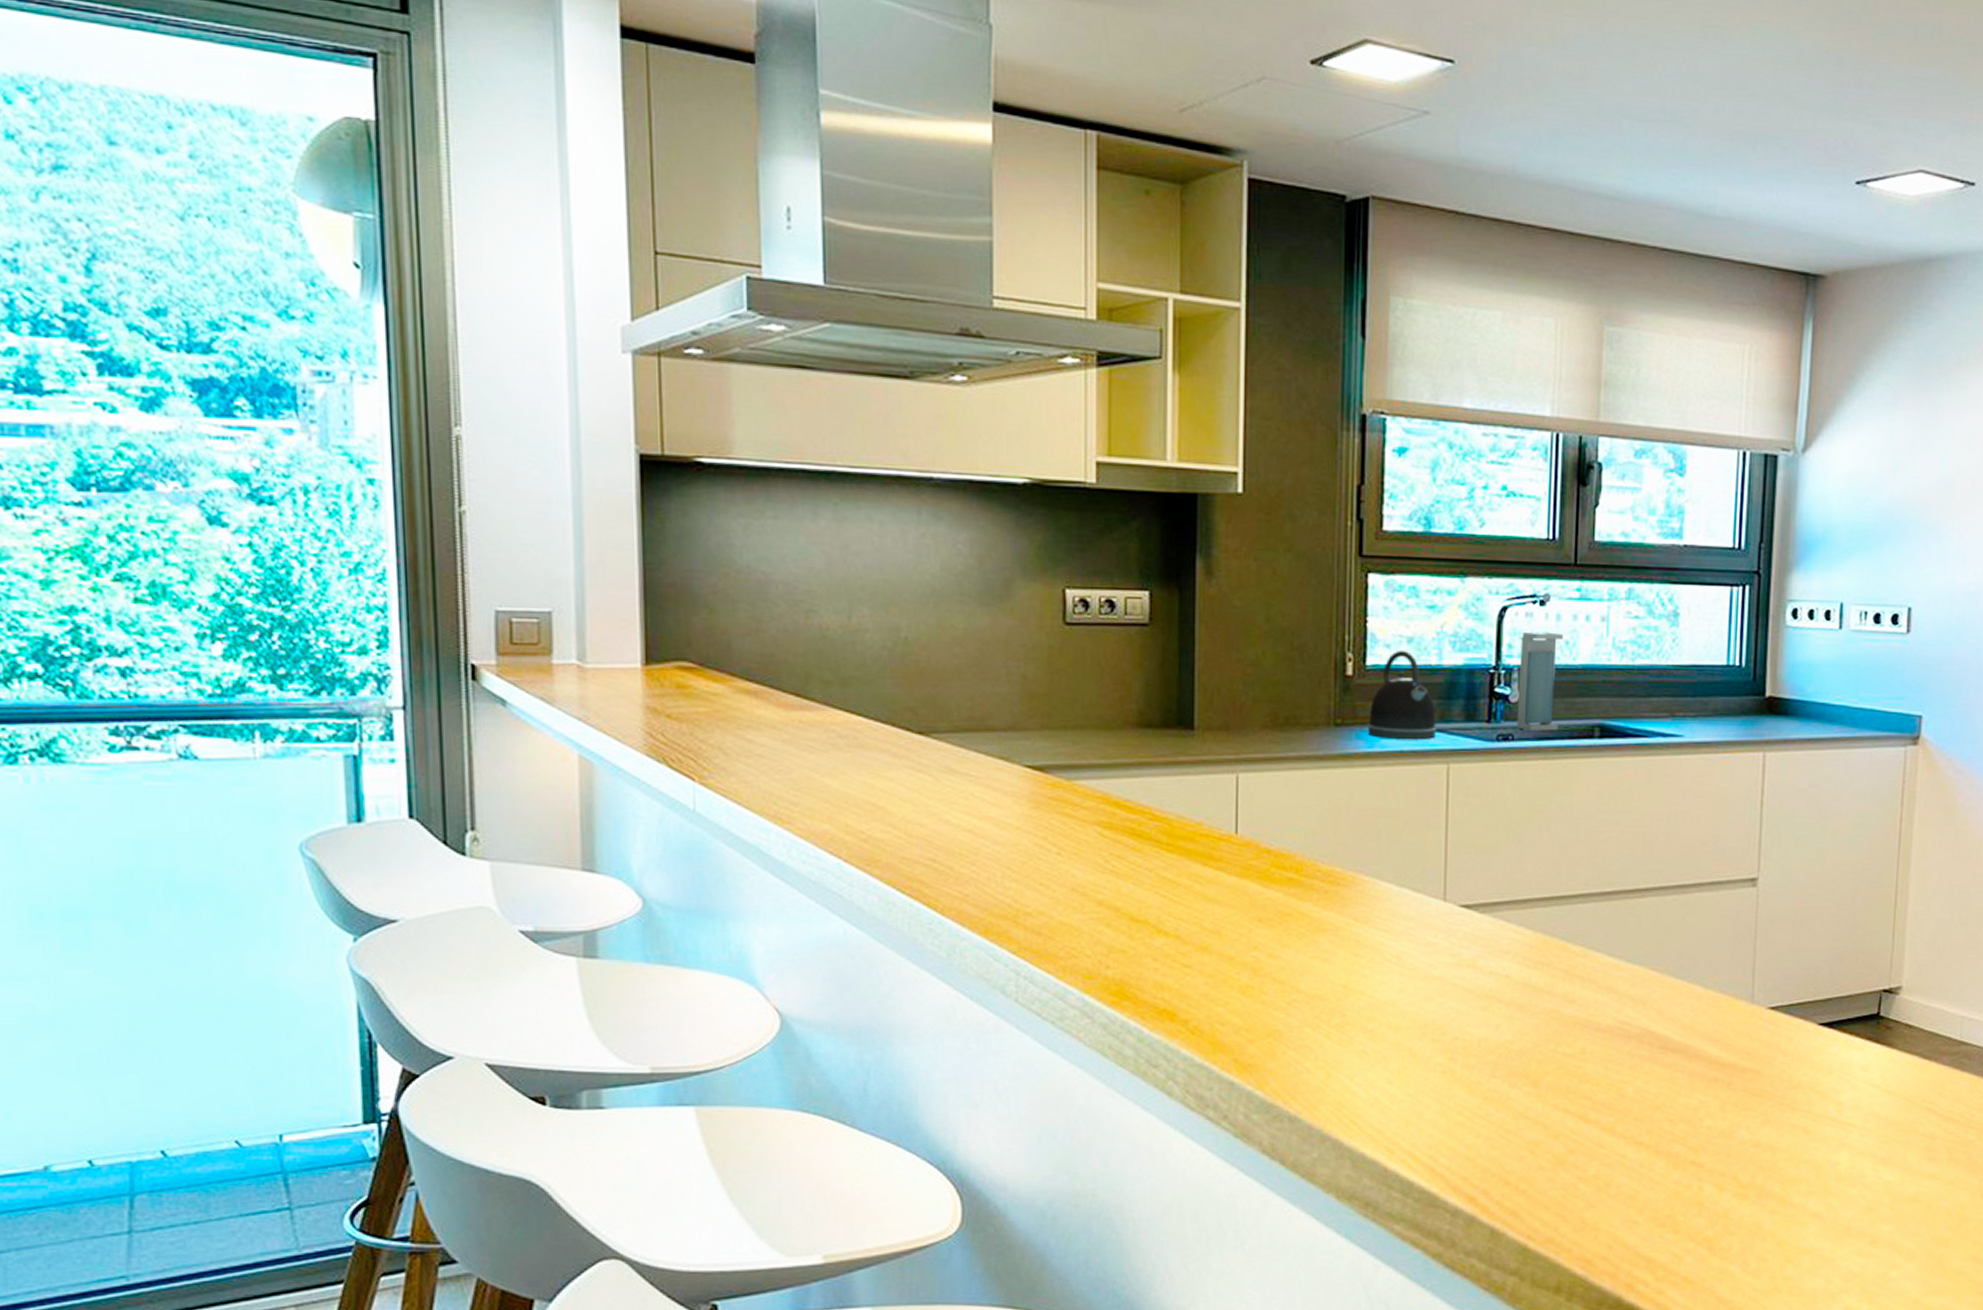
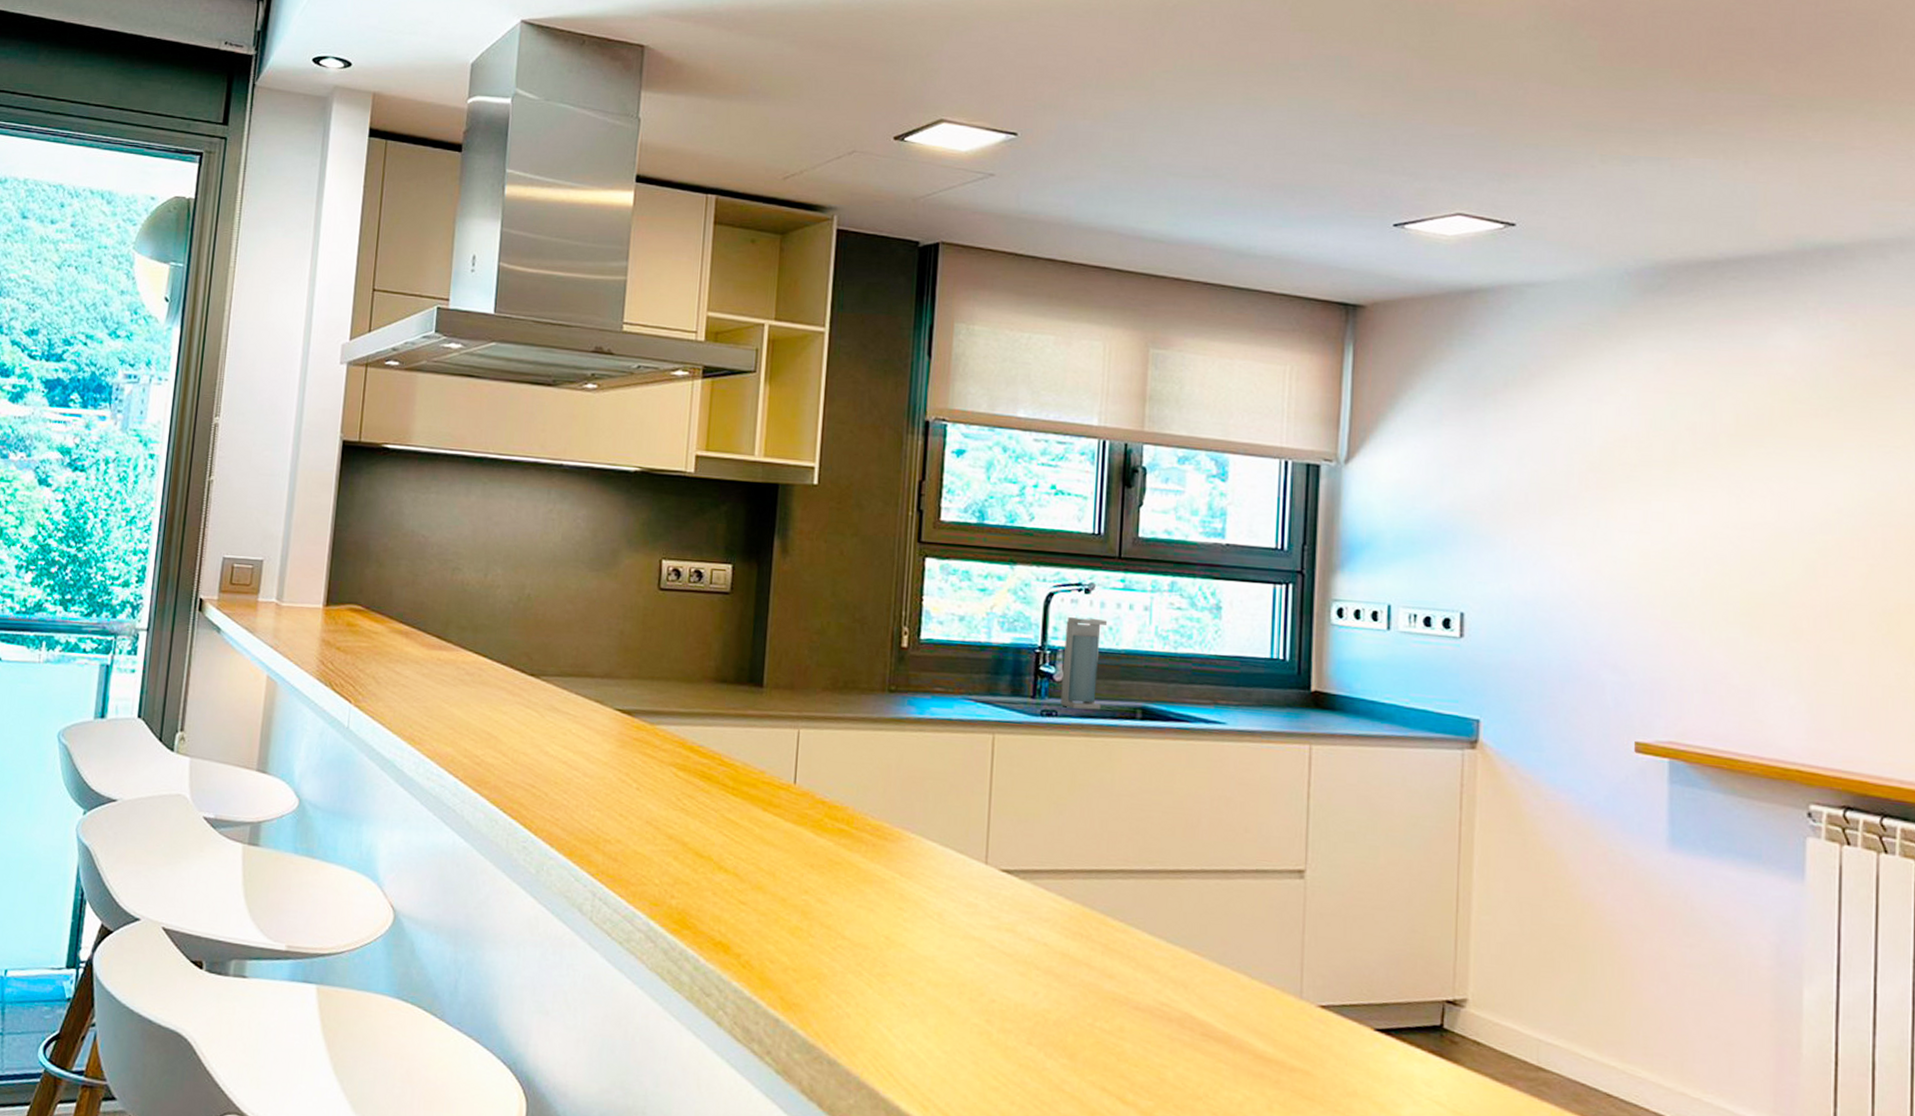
kettle: present [1367,650,1437,739] -> none [919,627,984,710]

